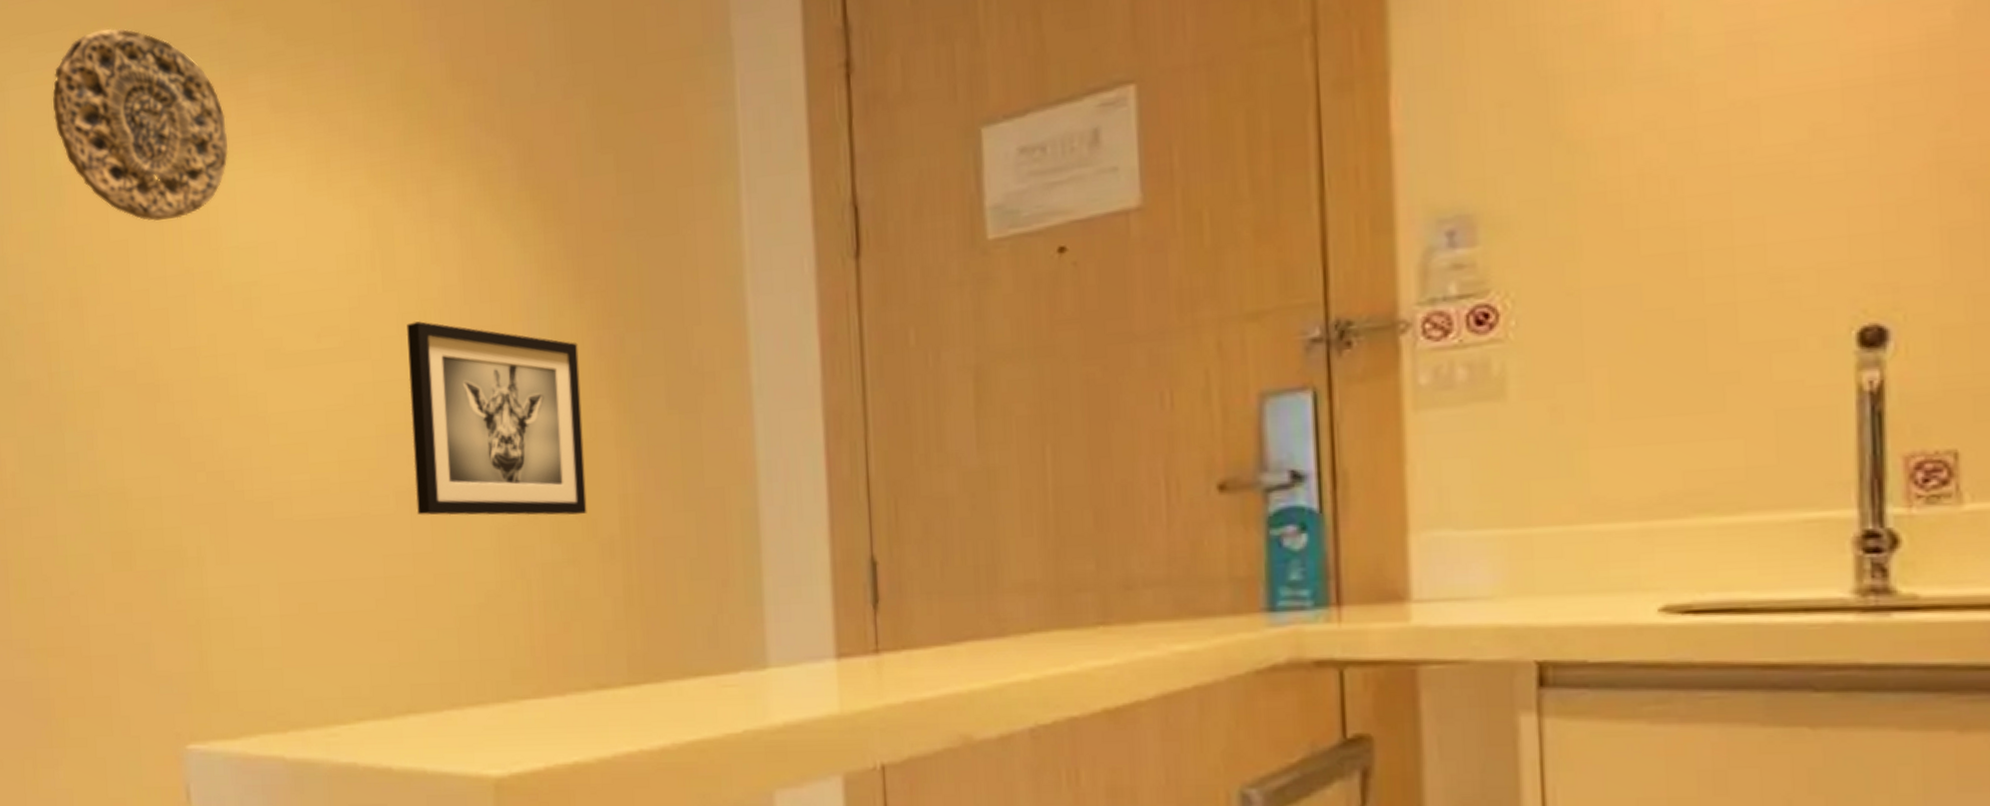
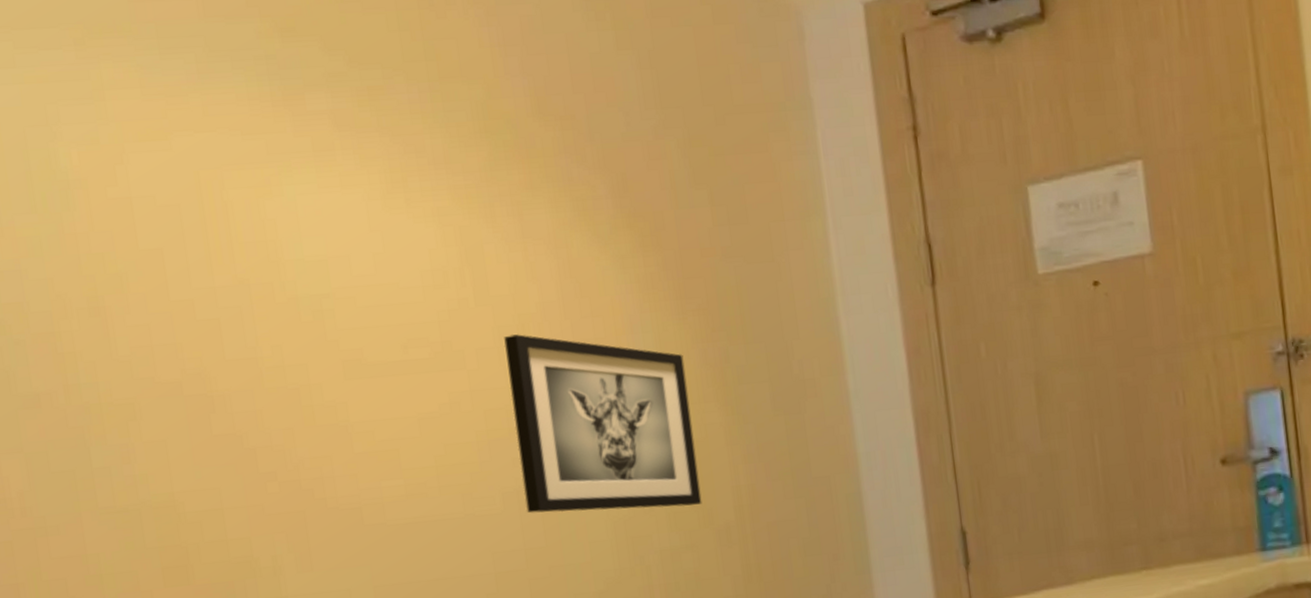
decorative plate: present [52,27,229,221] -> none [50,31,286,231]

